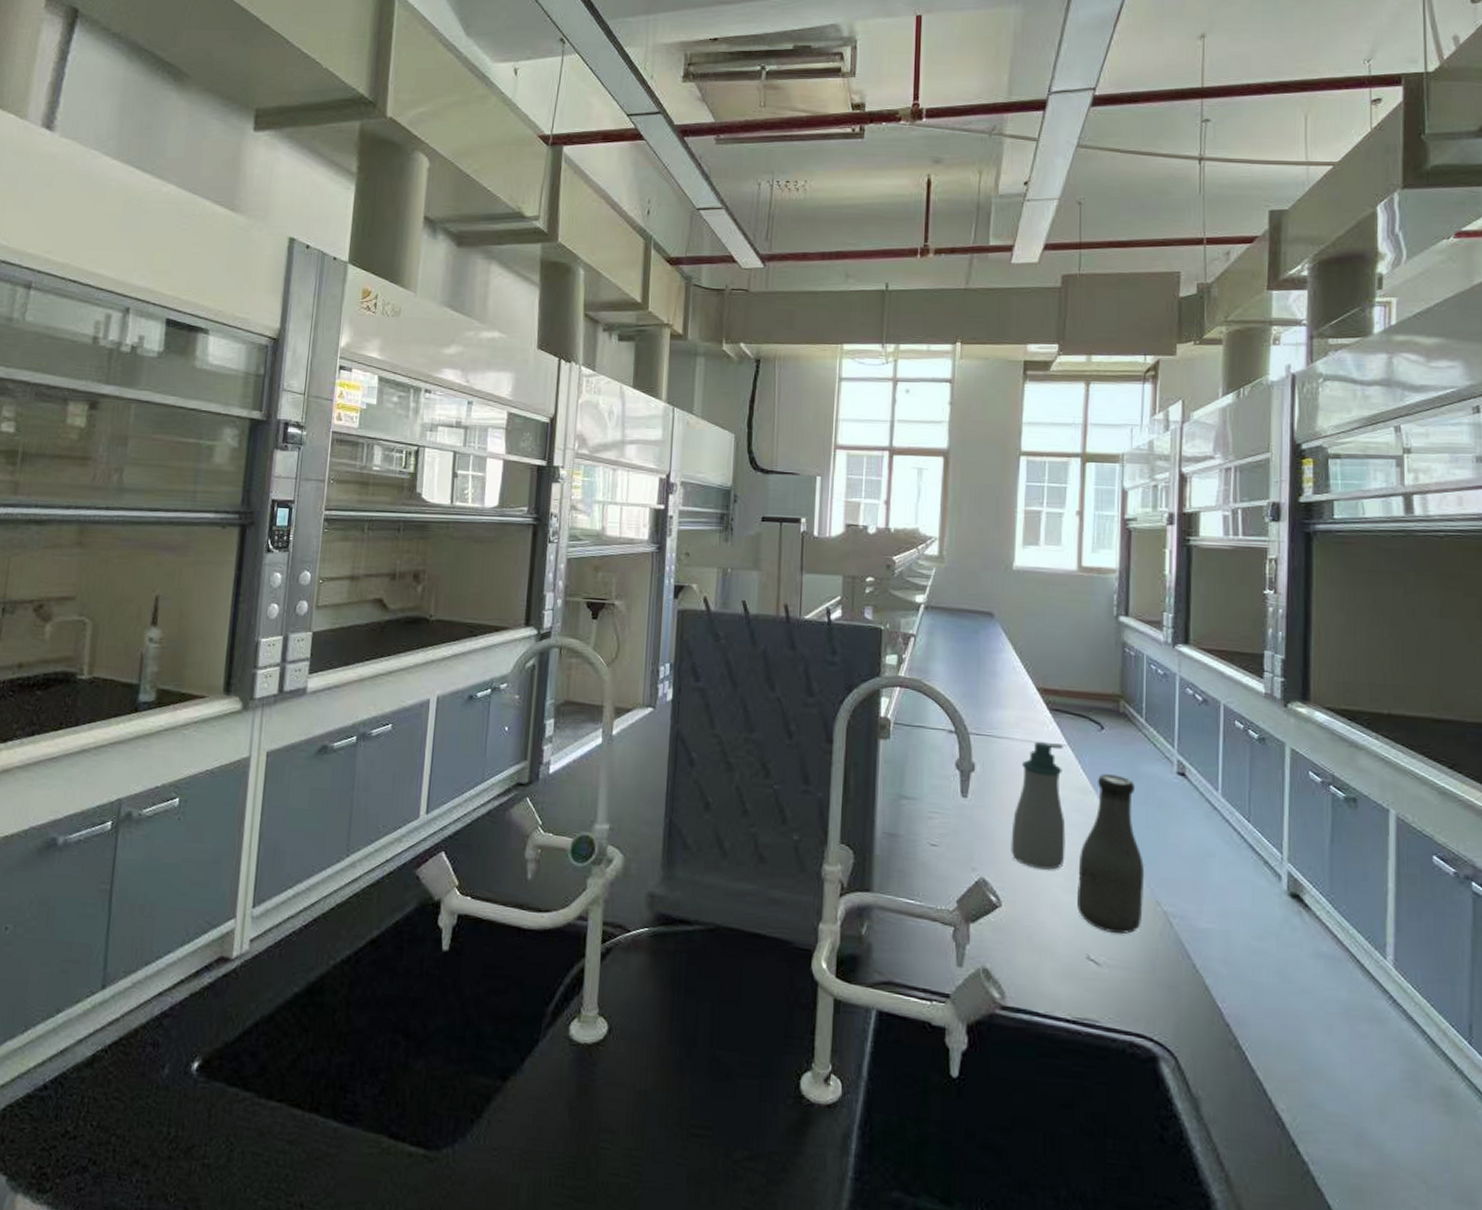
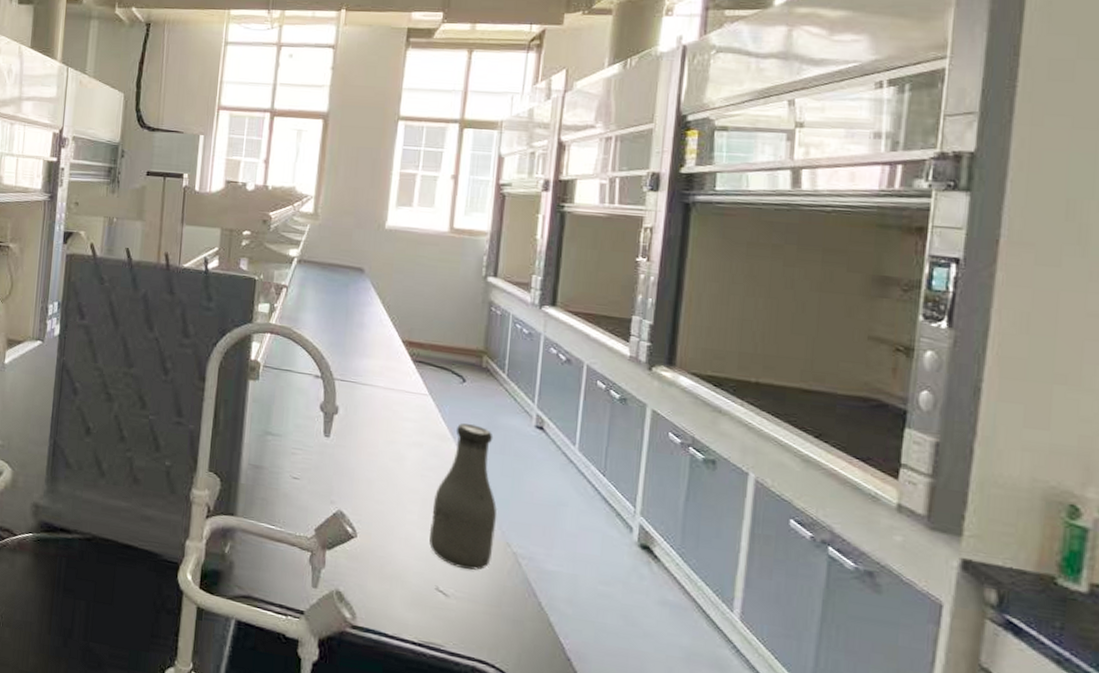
soap bottle: present [1011,741,1066,870] -> none [368,390,425,508]

